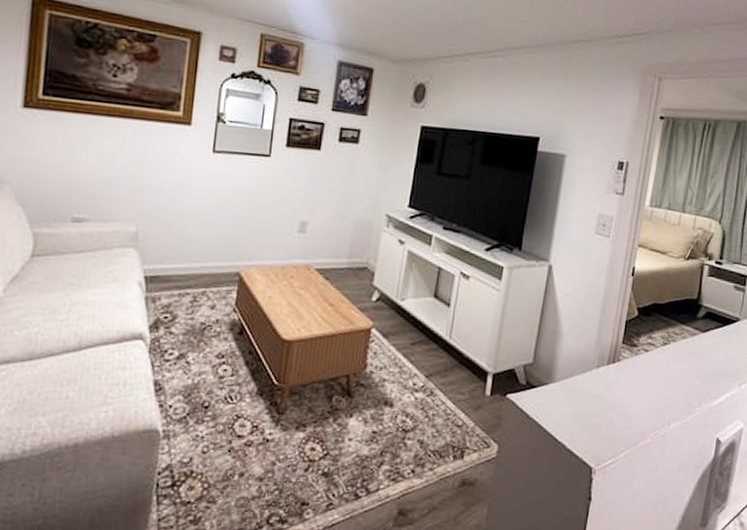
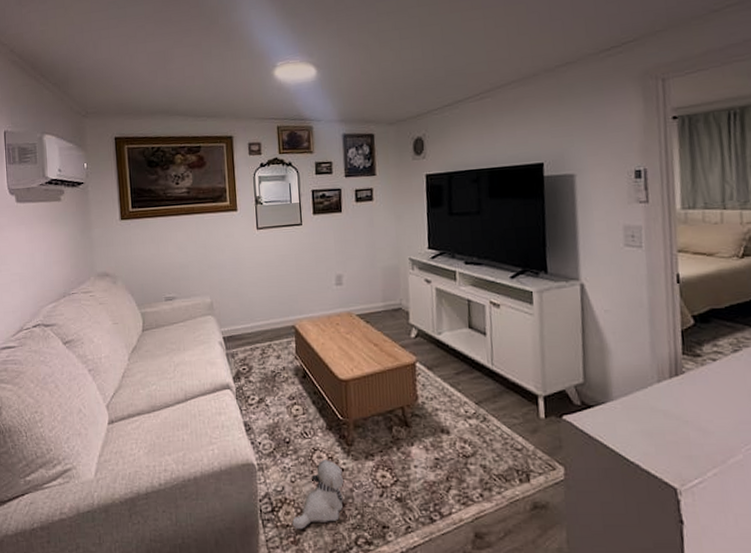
plush toy: none [195,429,267,507] -> present [292,460,344,530]

